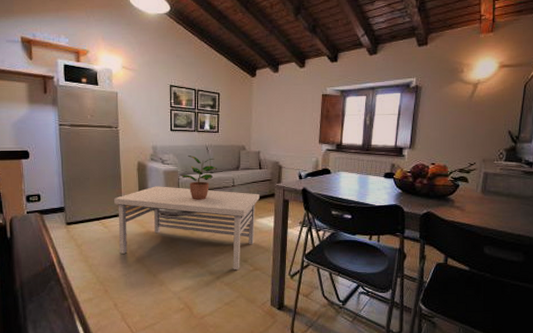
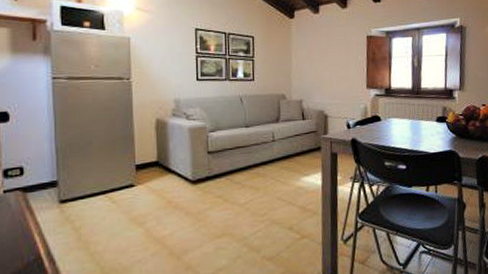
coffee table: present [114,186,260,271] -> none [125,146,304,241]
potted plant: present [180,156,217,200] -> none [209,108,253,161]

